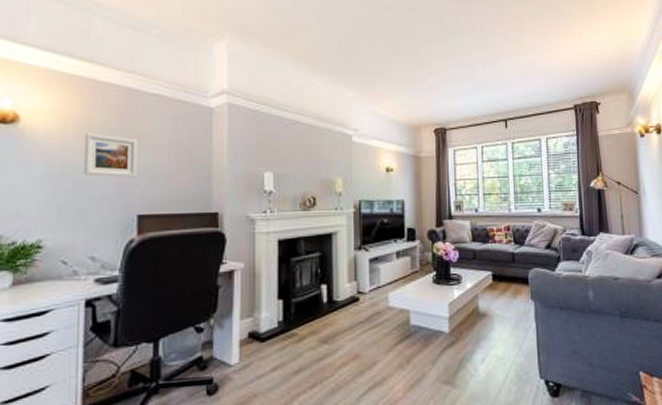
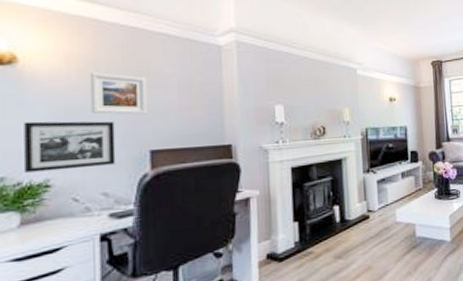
picture frame: none [20,181,105,232] -> present [24,121,116,173]

